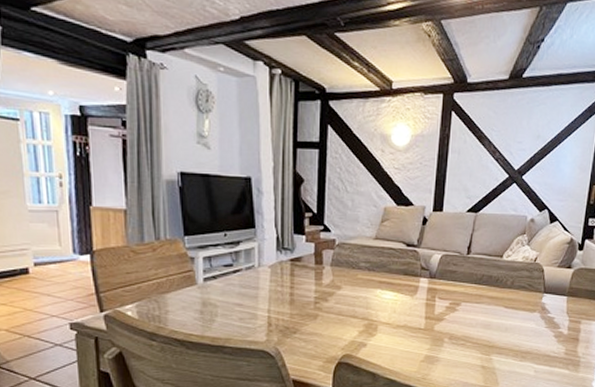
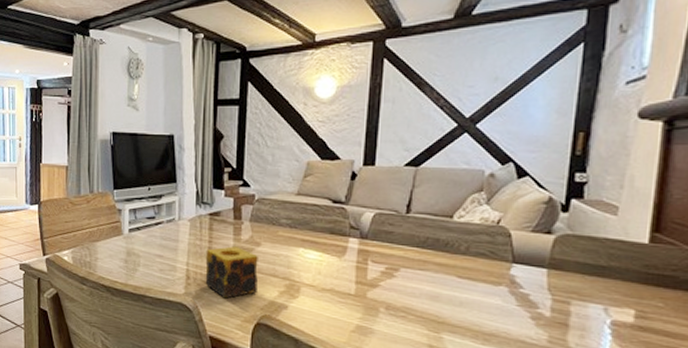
candle: none [287,291,339,342] -> present [205,246,258,299]

